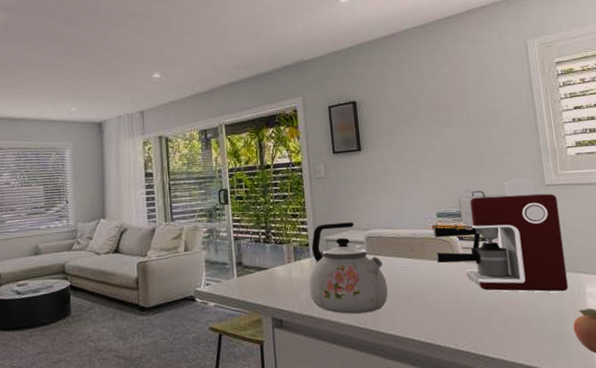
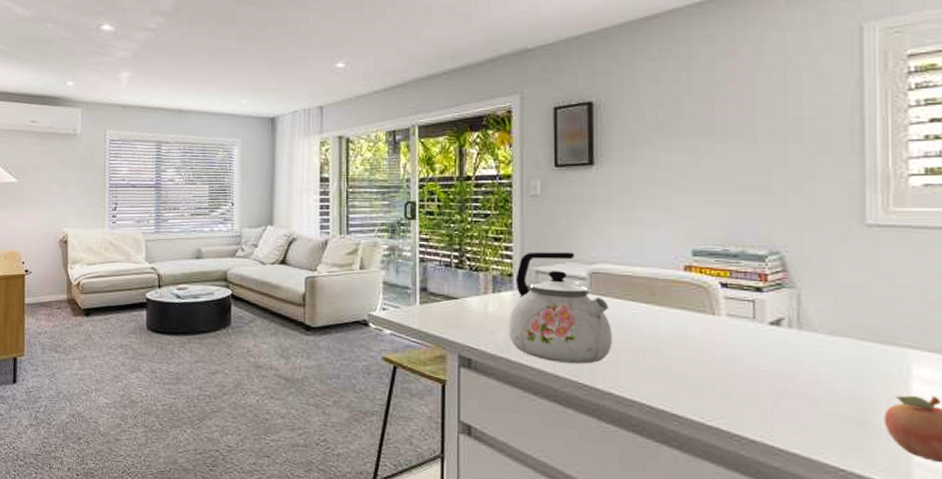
coffee maker: present [433,178,568,292] -> none [685,213,883,370]

